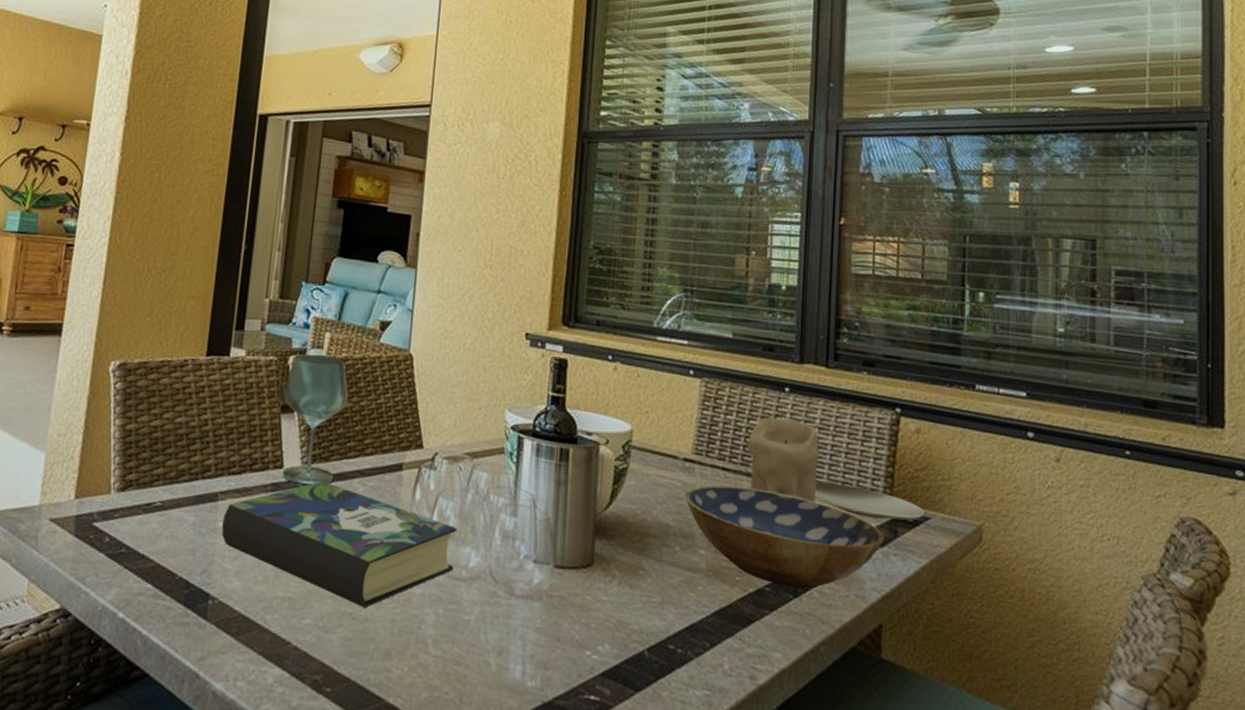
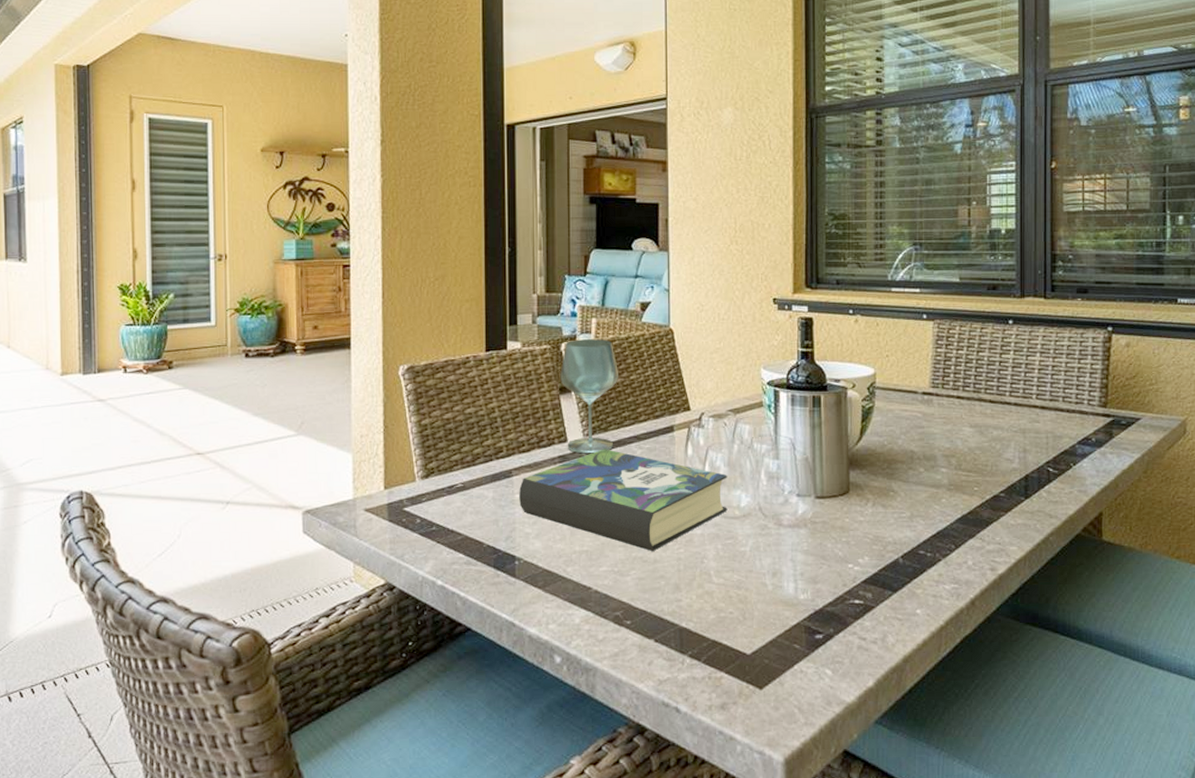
bowl: present [685,485,884,589] -> none [926,411,1101,490]
candle: present [747,417,819,503] -> none [978,347,1041,417]
plate: present [814,482,925,520] -> none [1039,399,1136,424]

